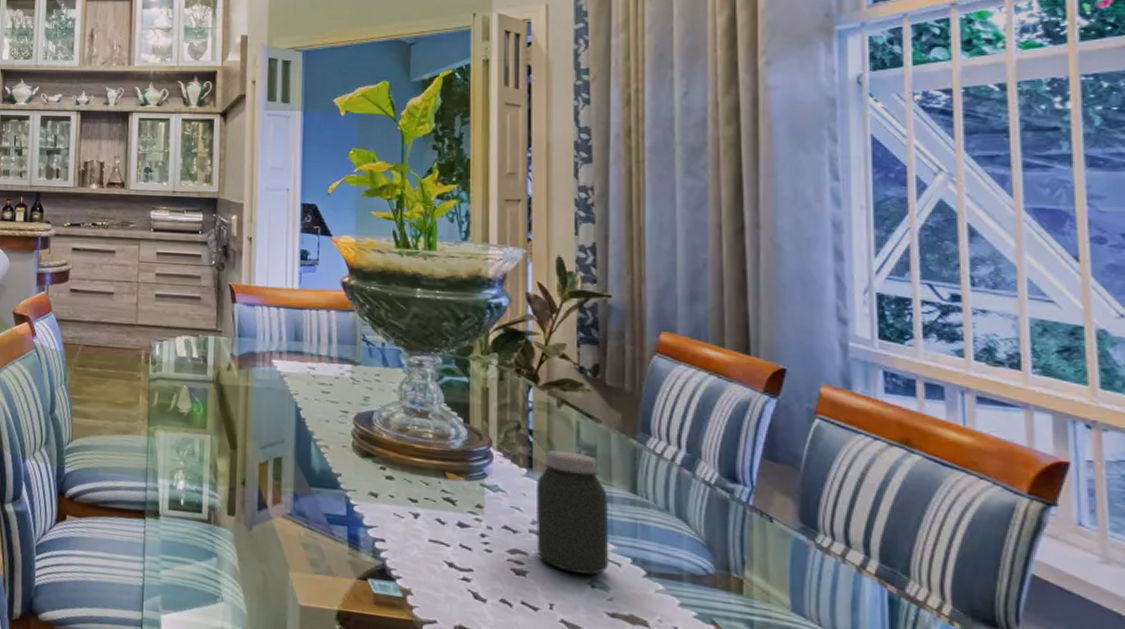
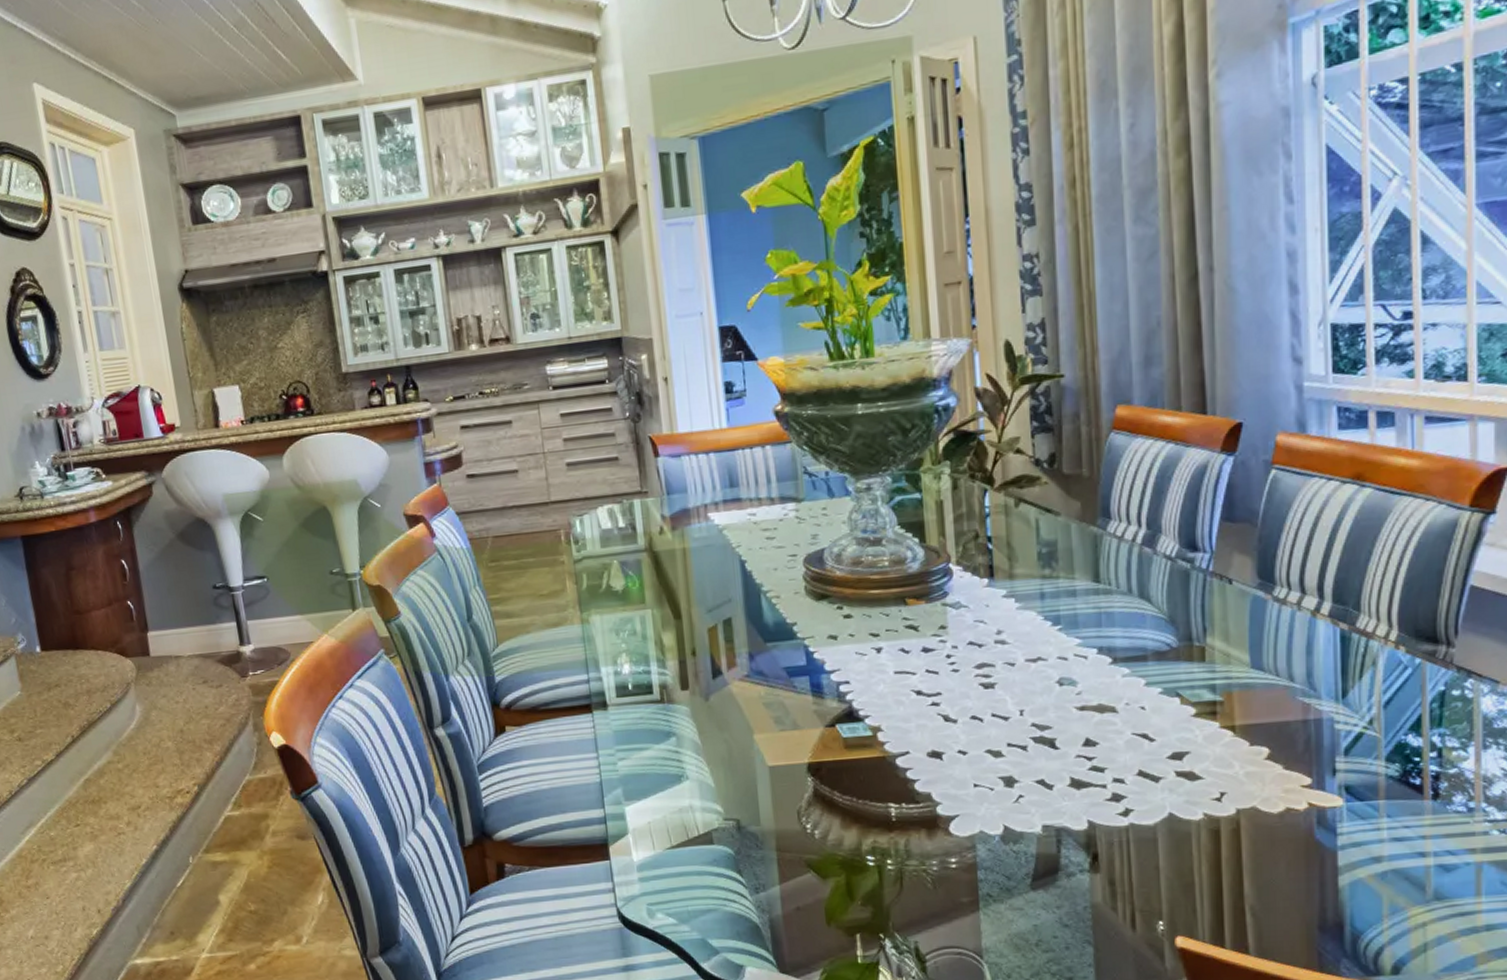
jar: present [535,450,609,575] -> none [998,551,1076,675]

